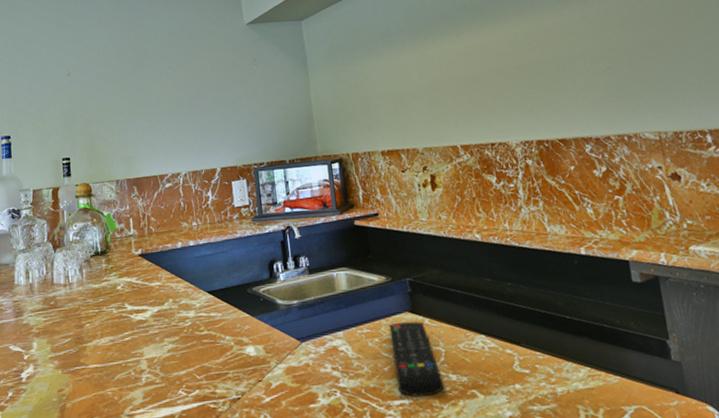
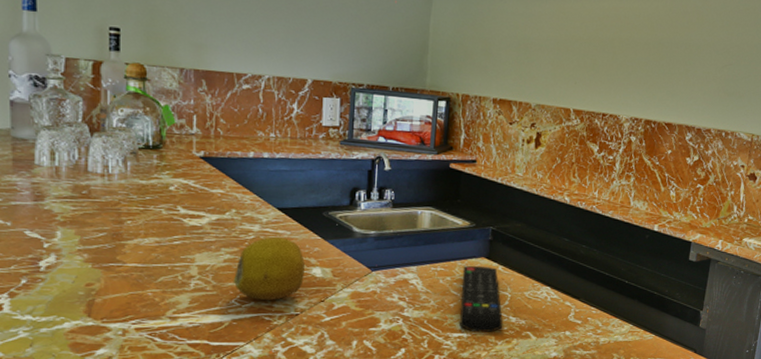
lemon: none [178,319,240,387] -> present [233,236,305,300]

